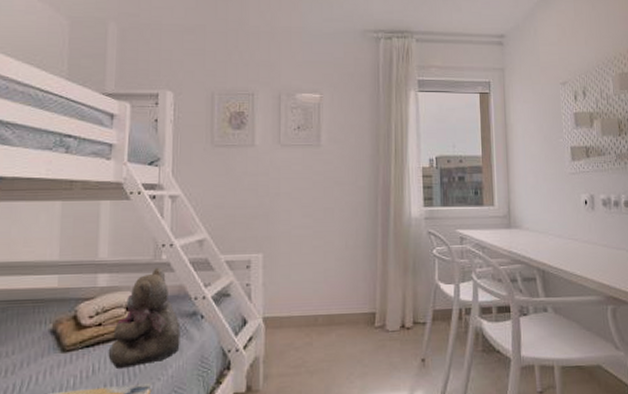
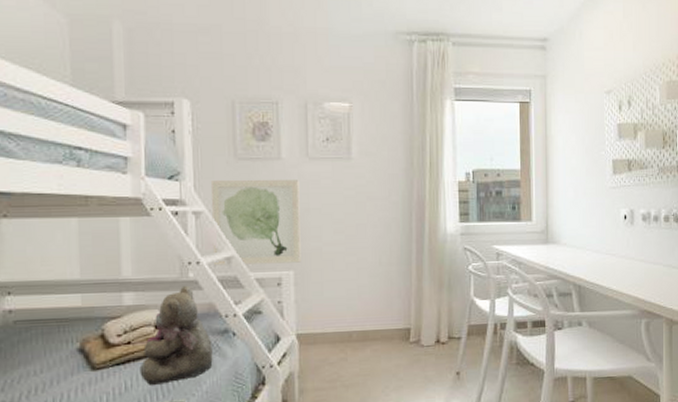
wall art: none [185,166,271,248] -> present [210,180,301,266]

